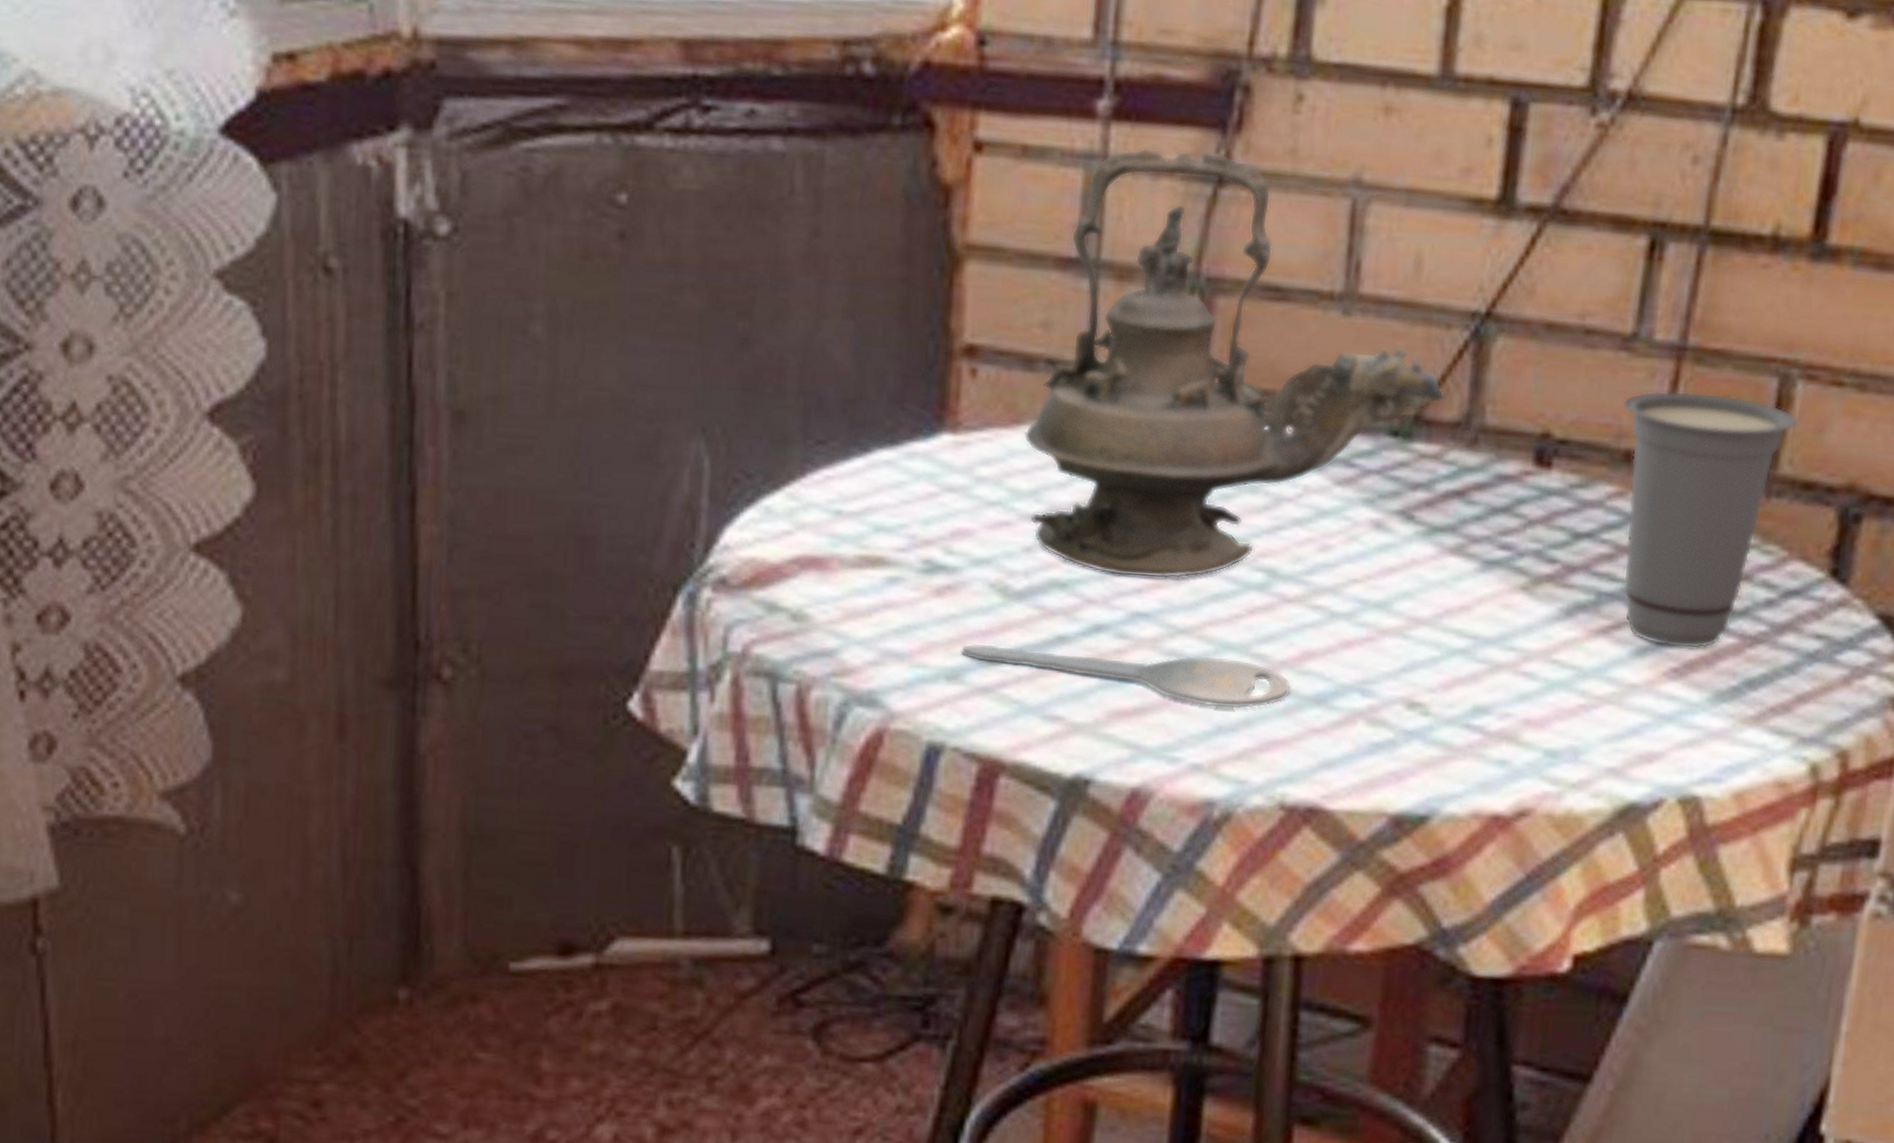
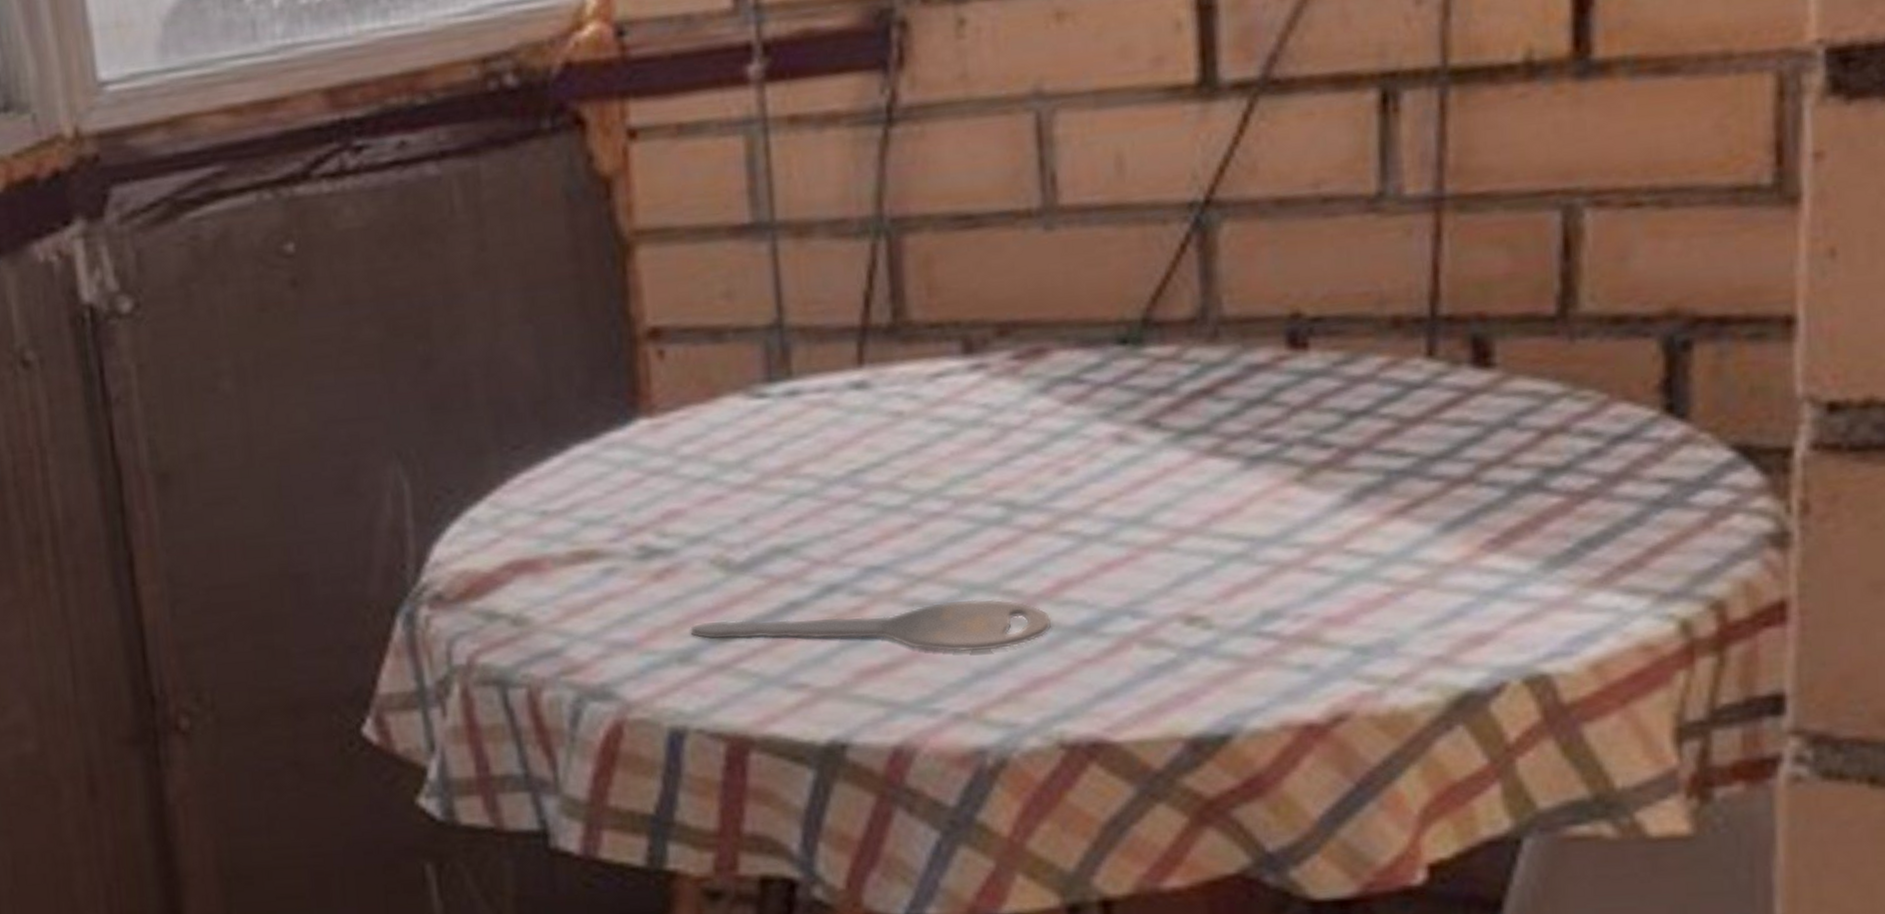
teapot: present [1023,148,1444,579] -> none [722,93,1172,533]
cup: present [1622,390,1798,649] -> none [1379,238,1593,518]

